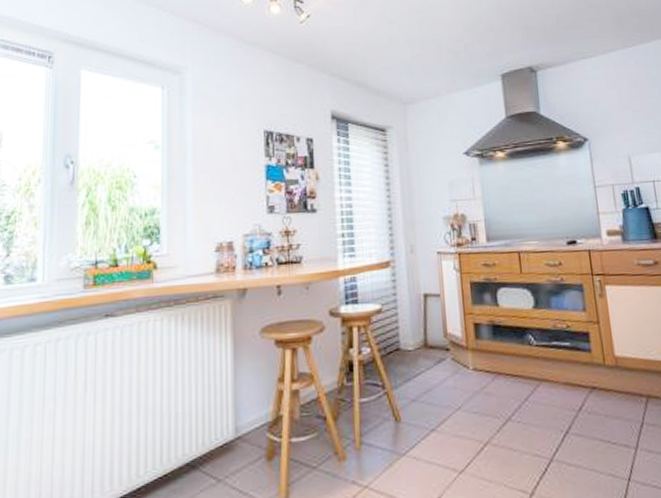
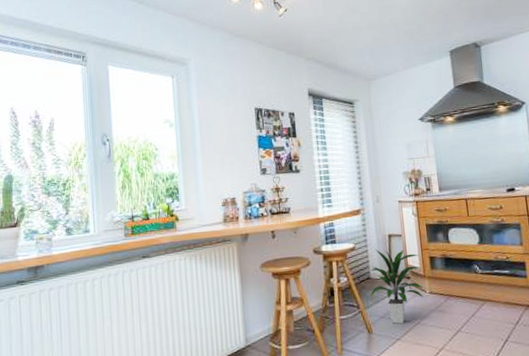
indoor plant: none [398,311,466,410] -> present [369,248,424,324]

